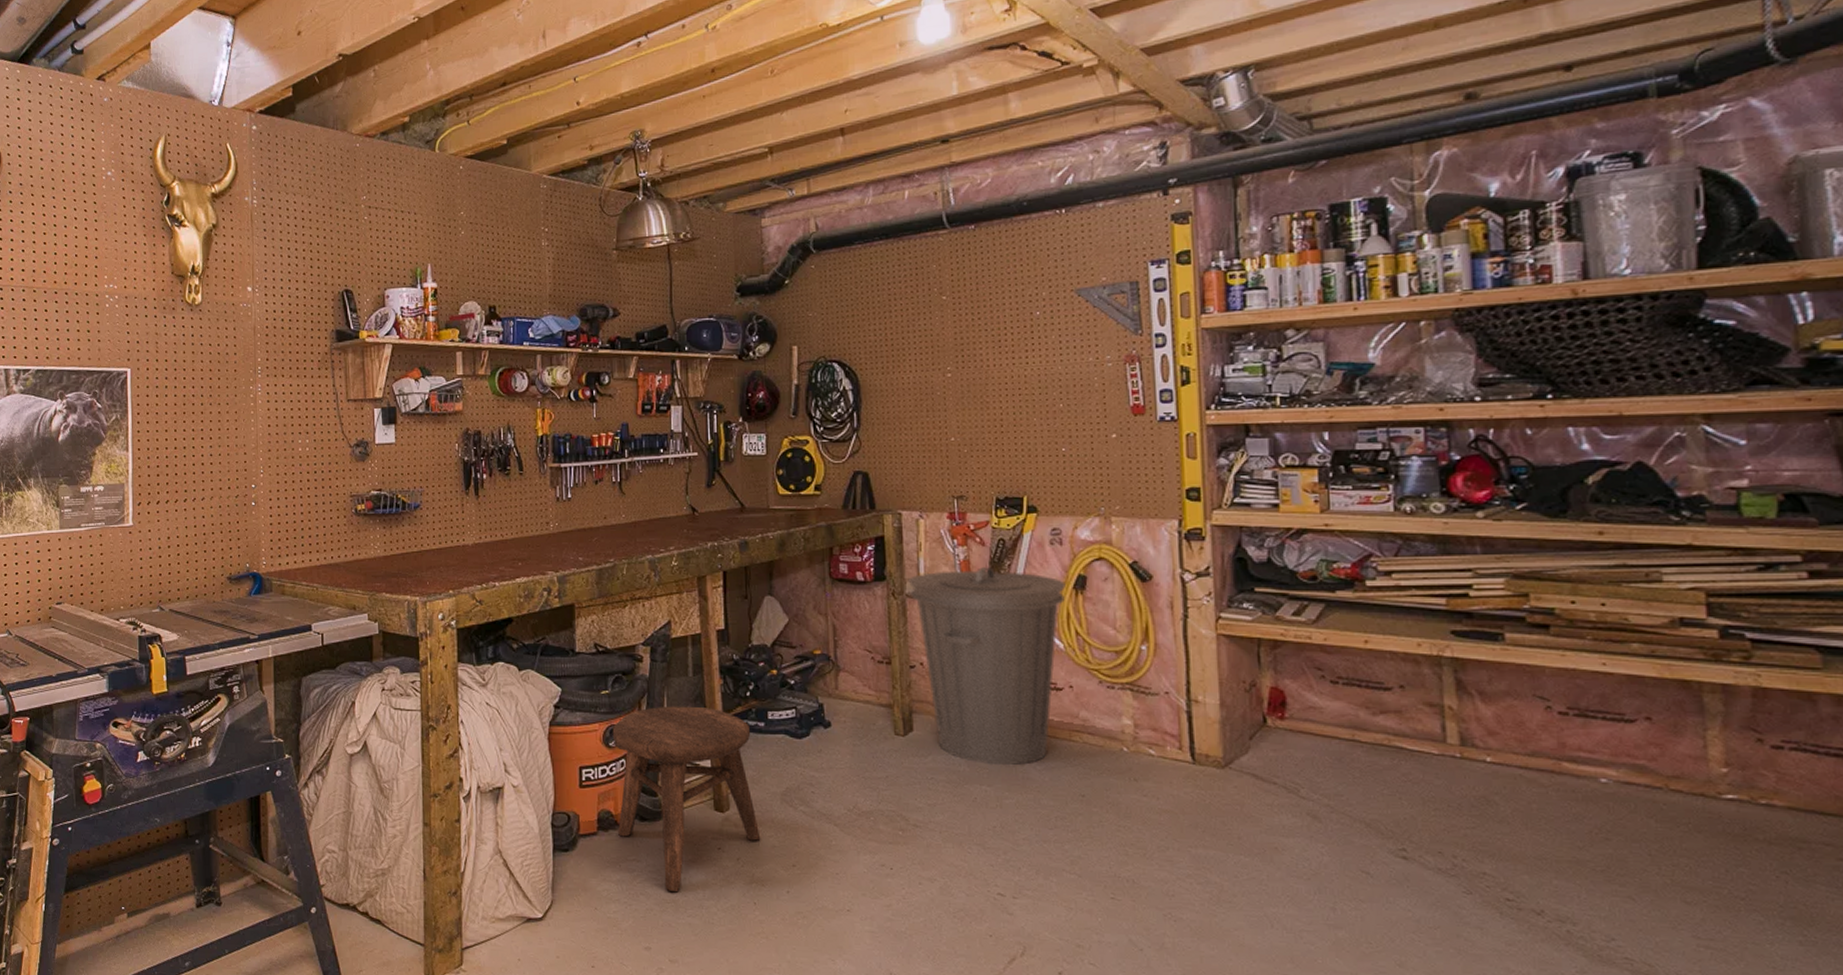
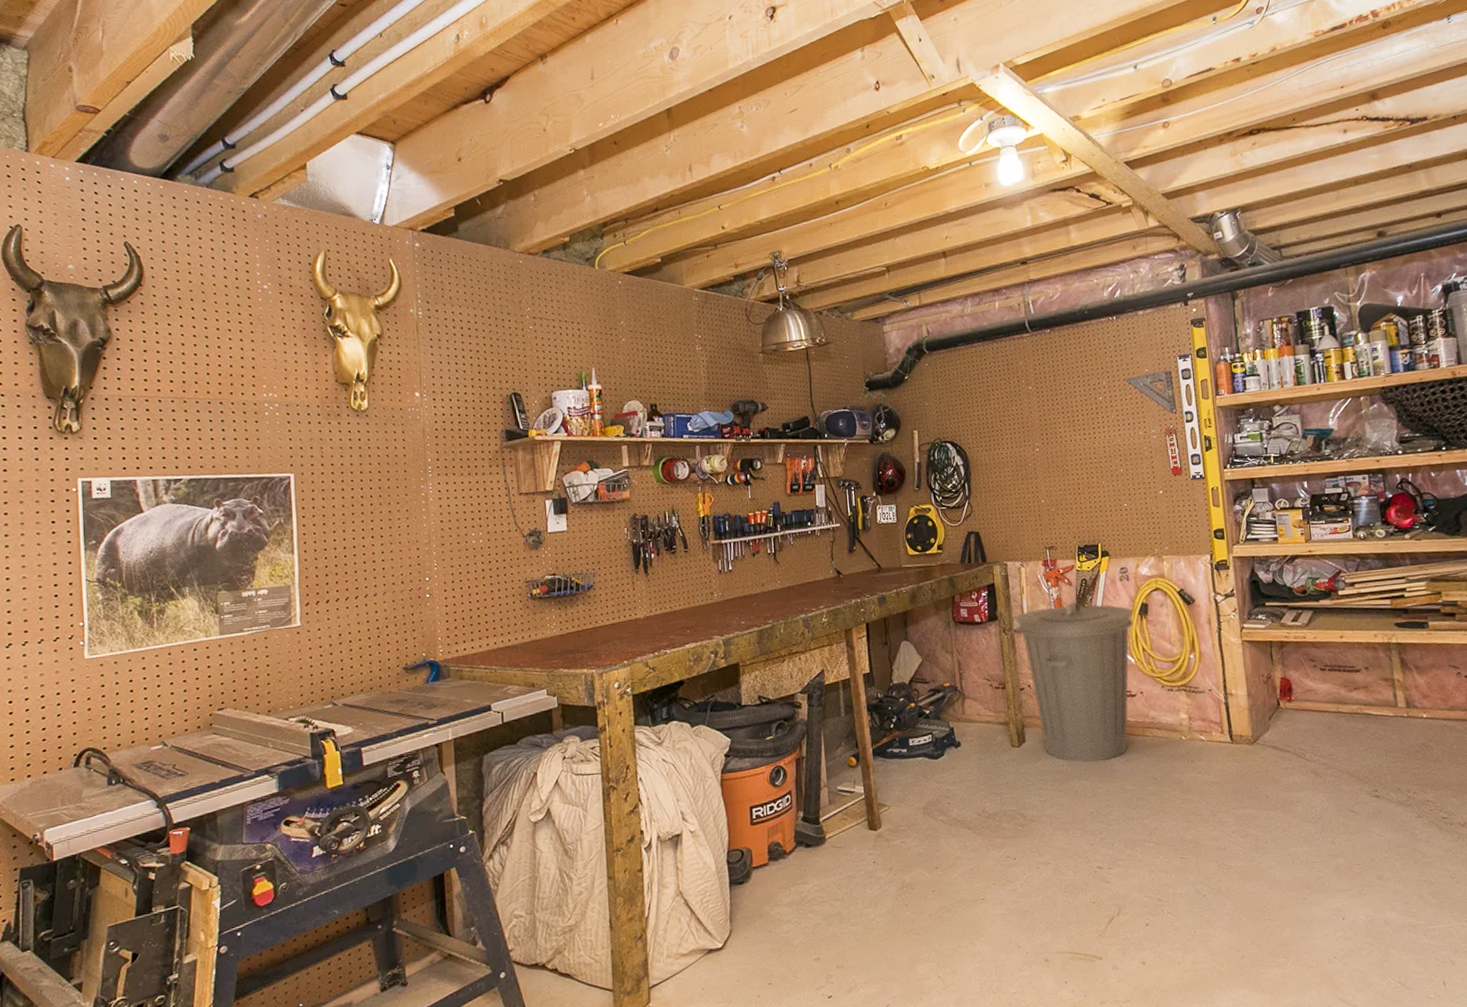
stool: present [612,706,761,891] -> none [777,741,909,906]

